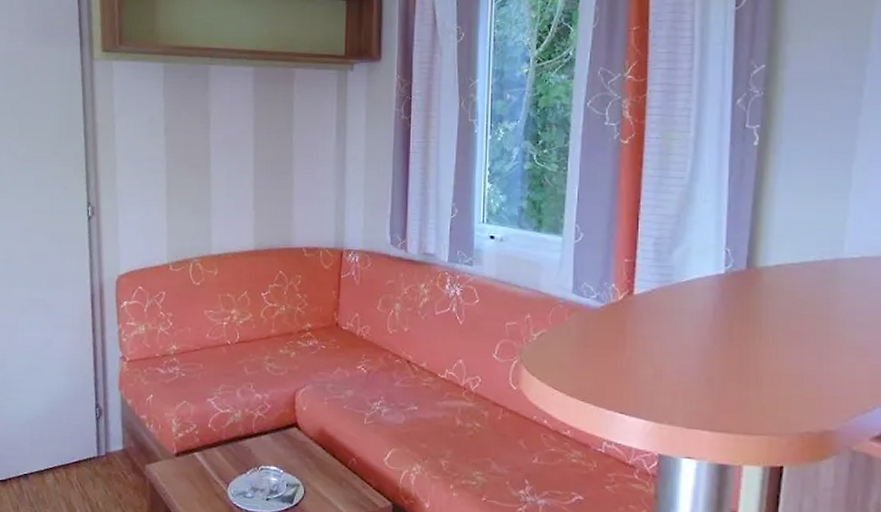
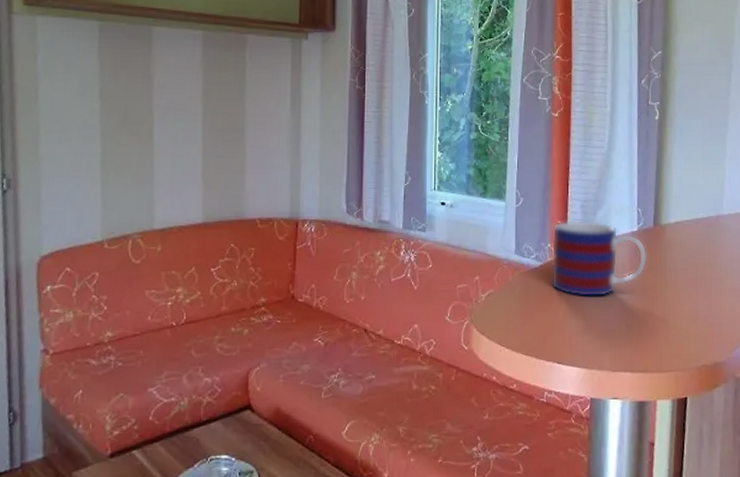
mug: none [614,259,737,346] -> present [550,220,648,298]

